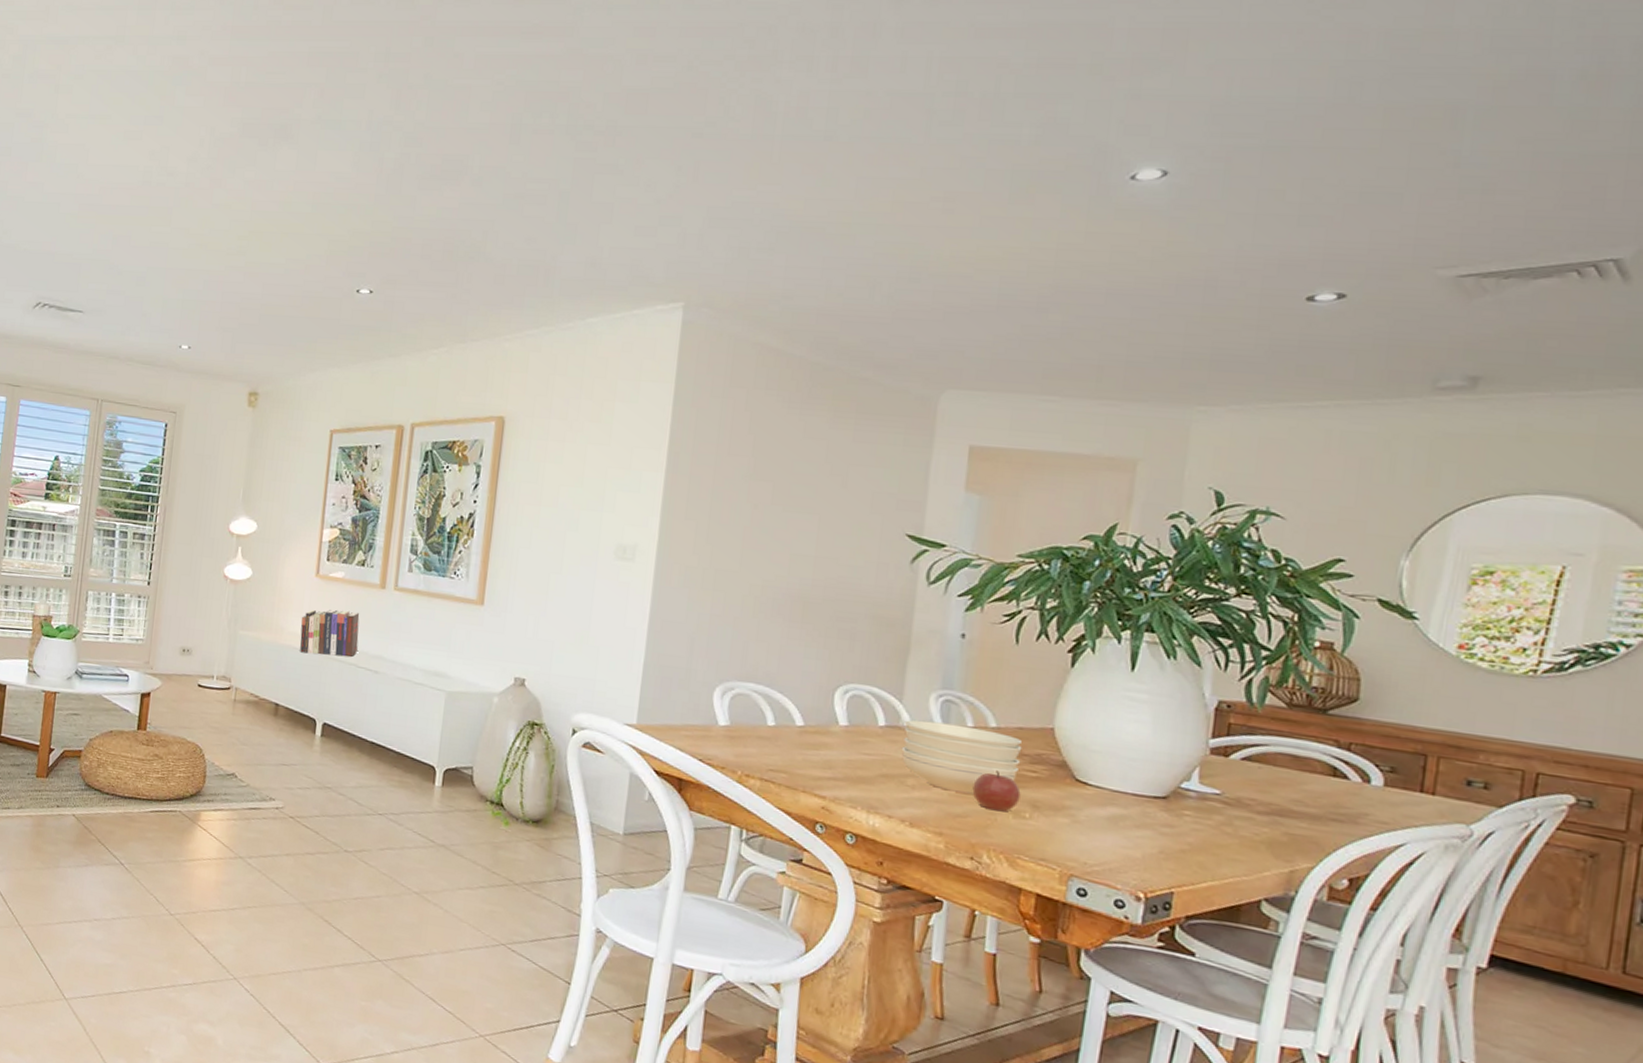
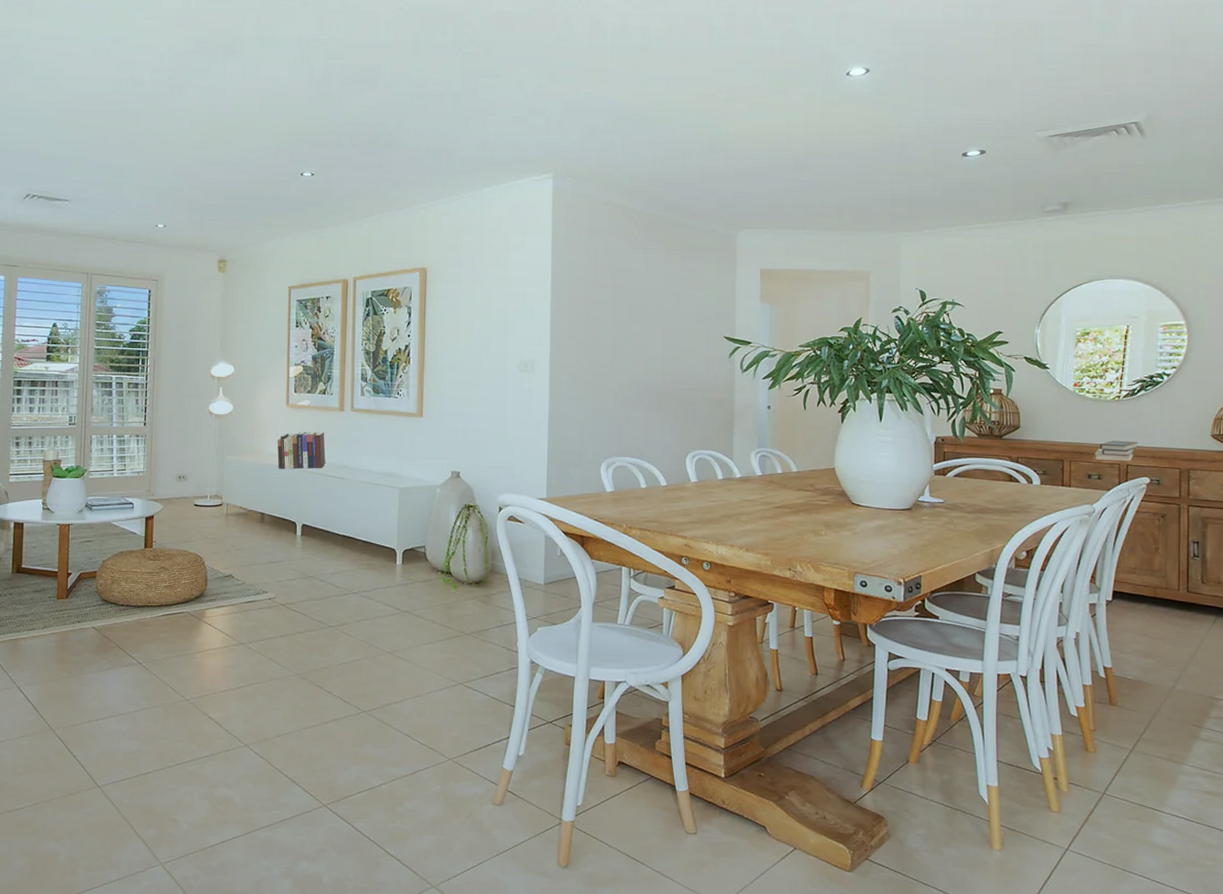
bowl: present [901,720,1022,794] -> none [735,472,815,522]
fruit: present [972,770,1021,811] -> none [785,503,817,532]
books: none [1480,734,1561,769] -> present [1094,440,1138,462]

